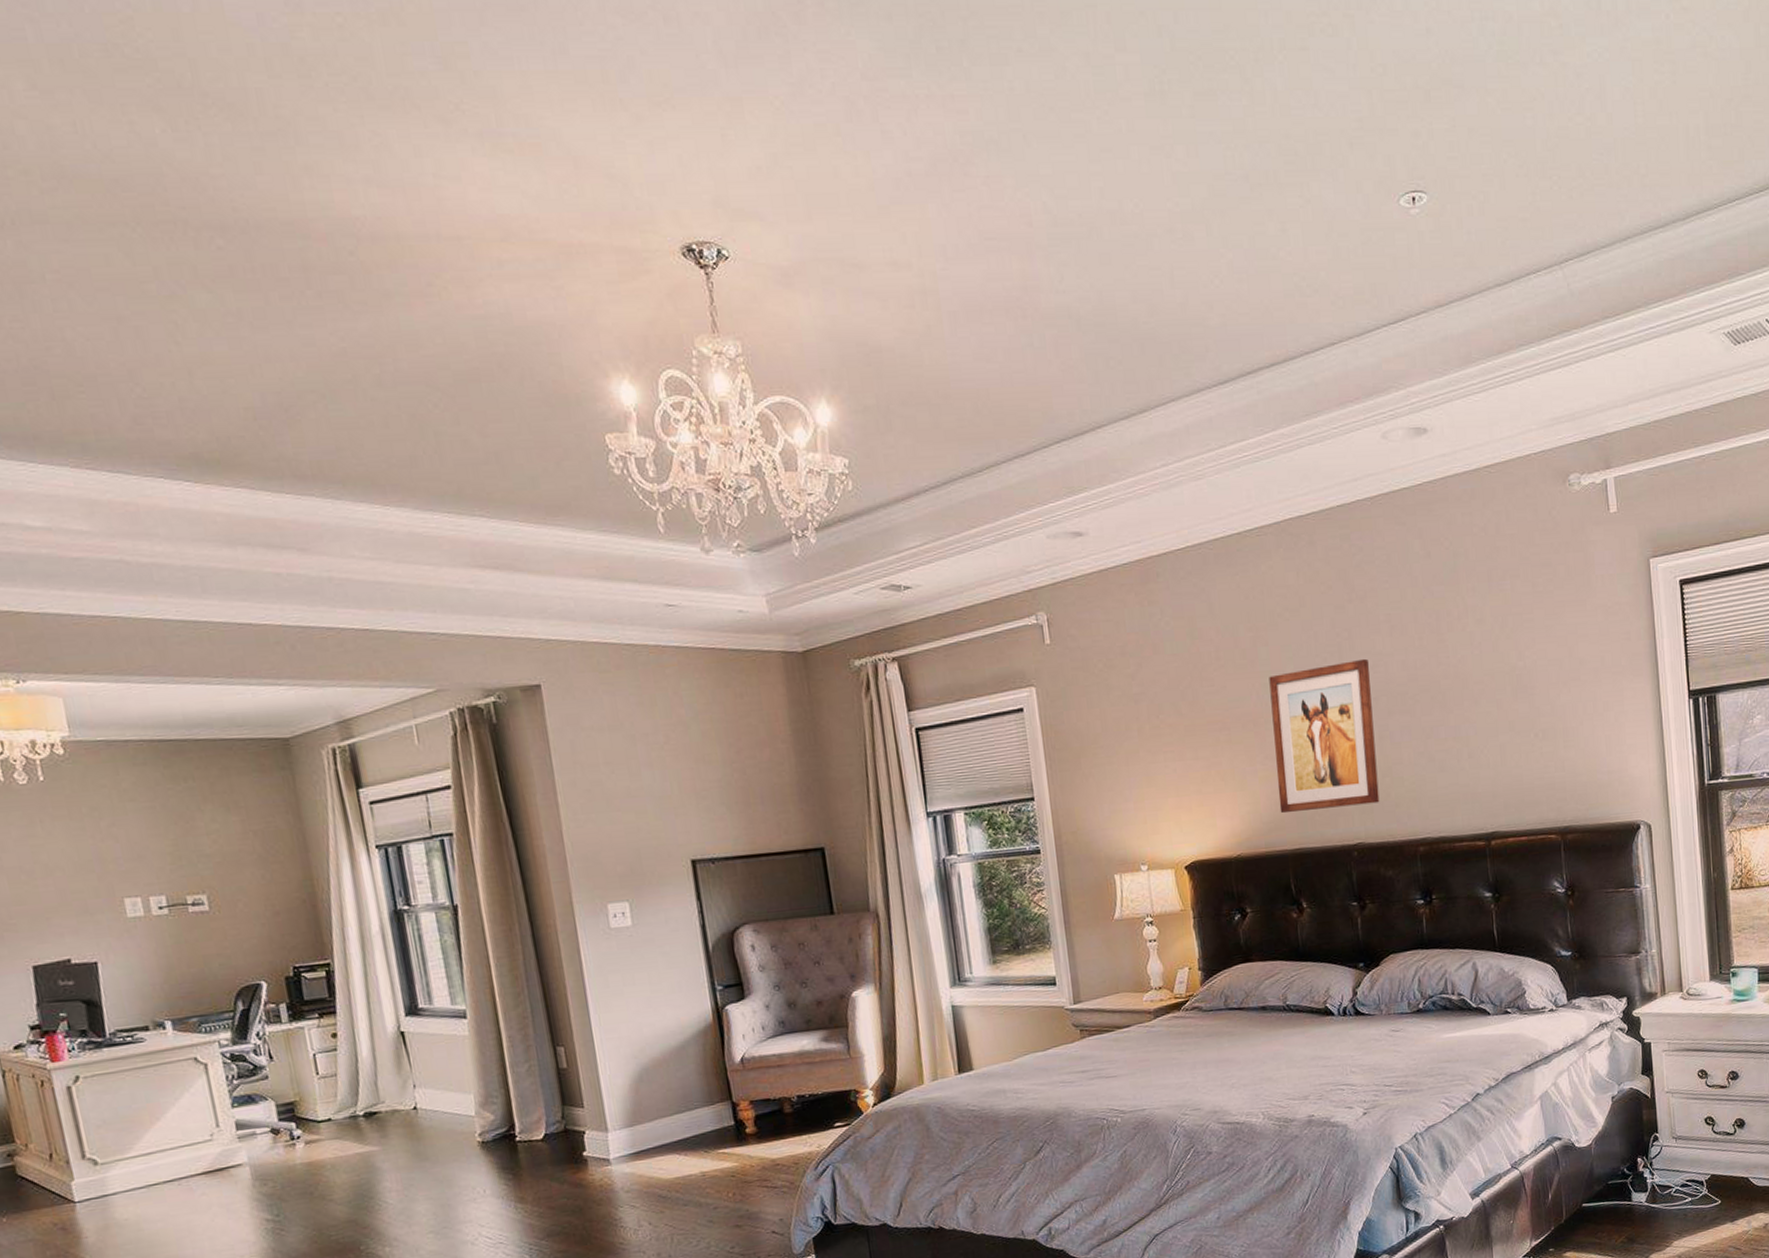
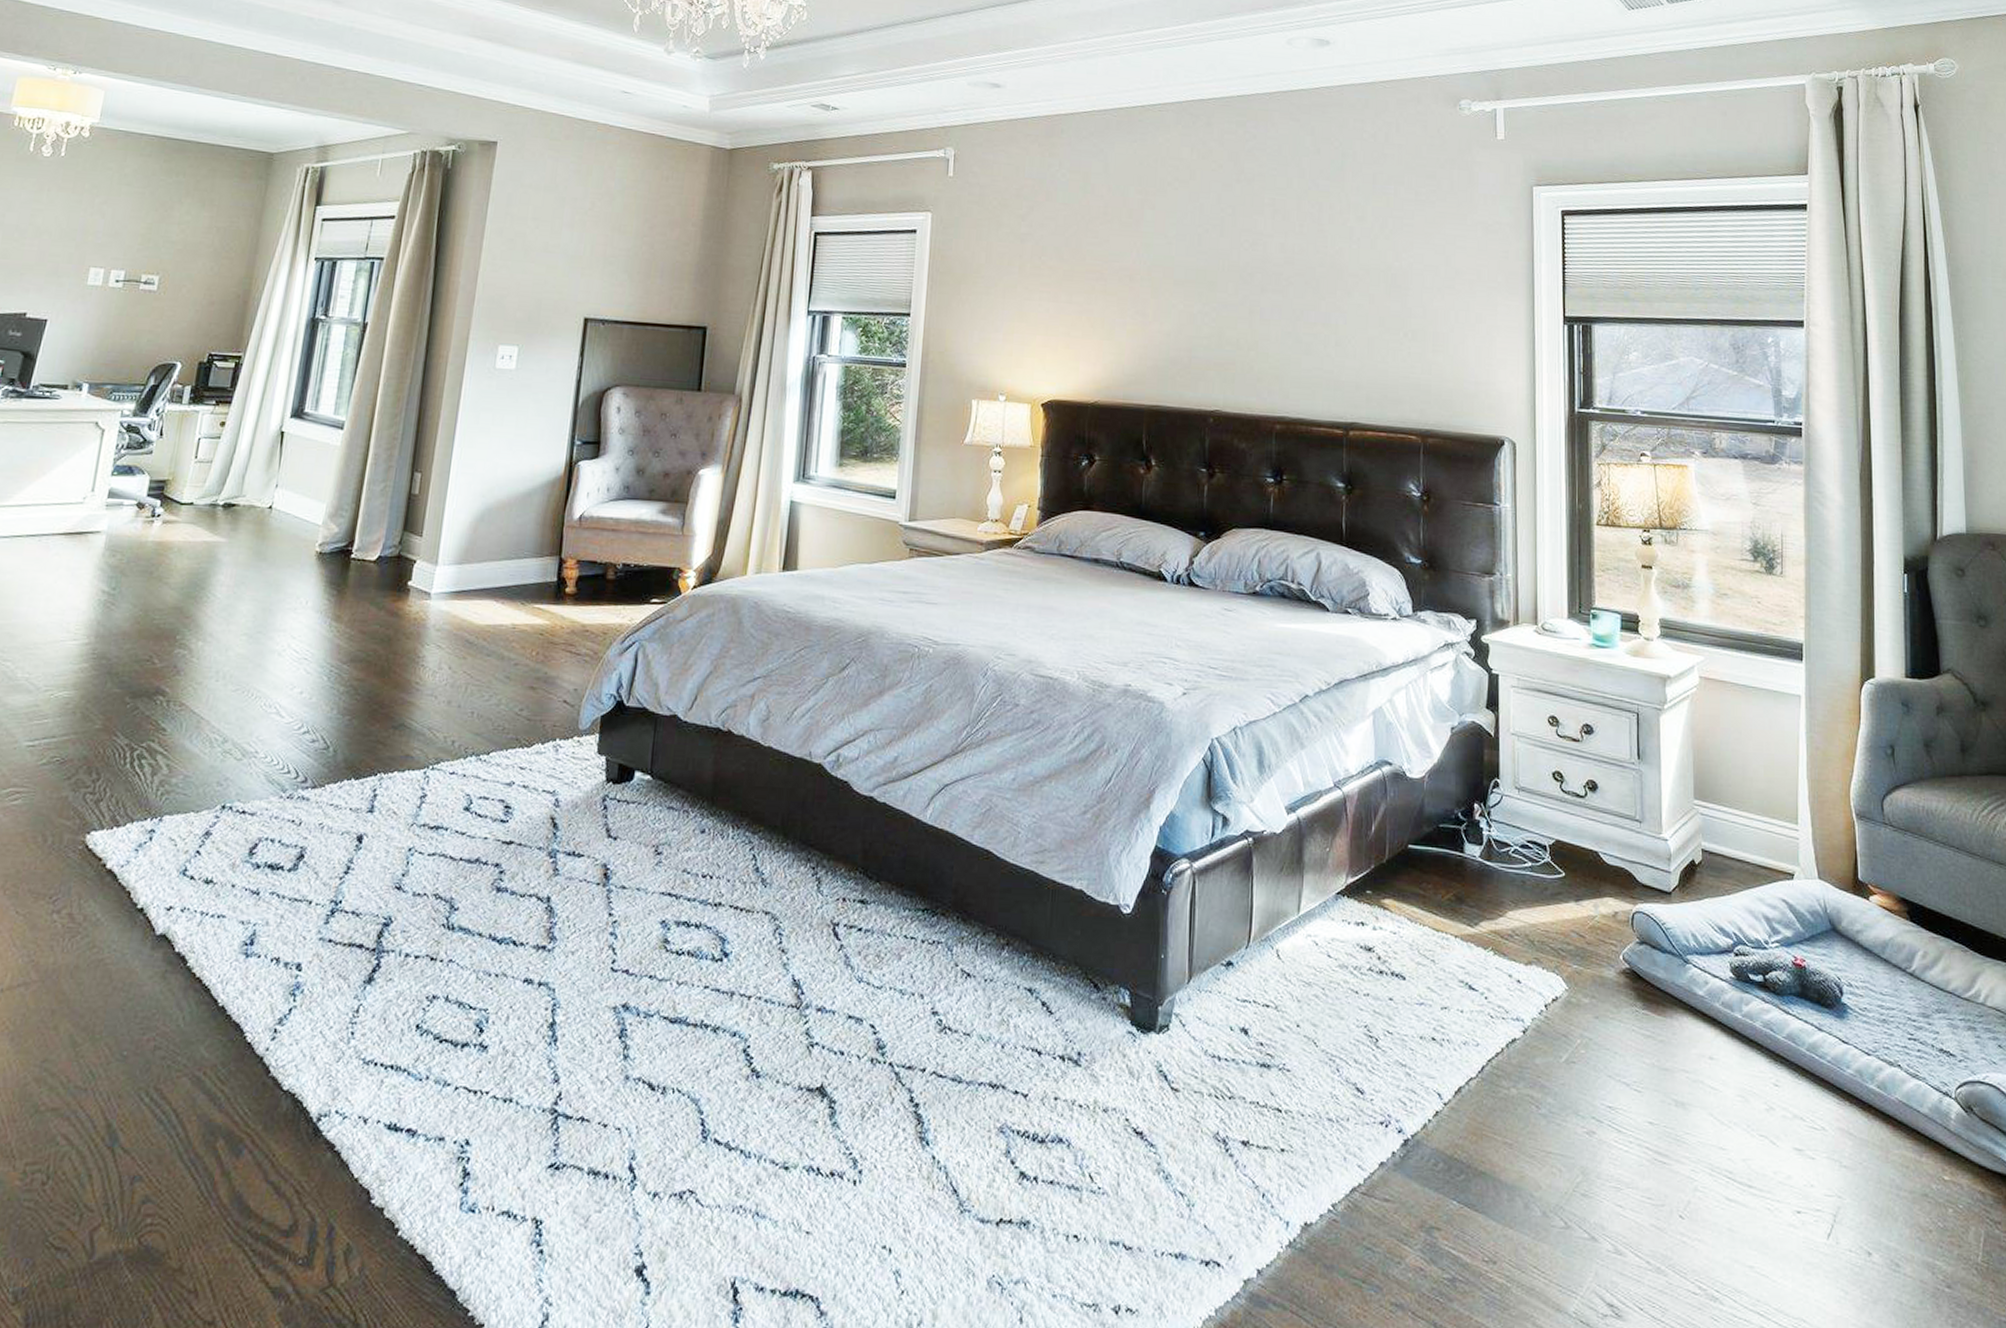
wall art: present [1269,658,1380,814] -> none [1142,235,1248,375]

